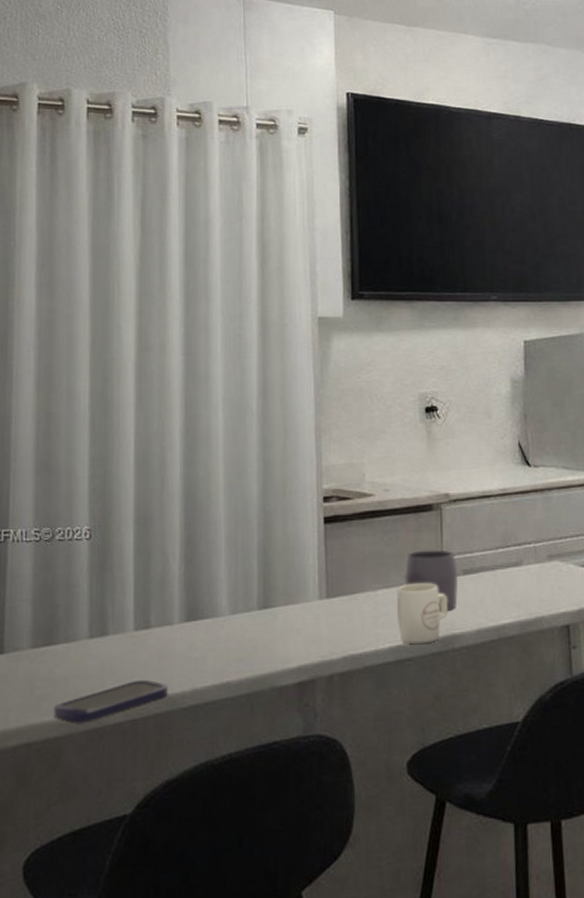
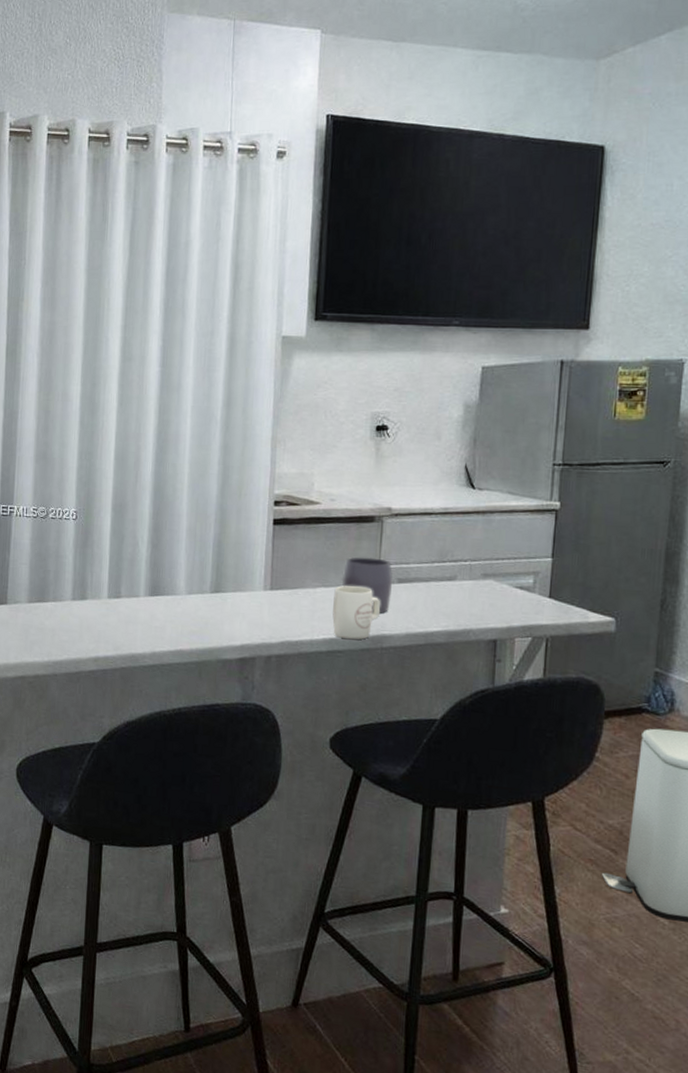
mobile phone: present [53,679,168,723] -> none [42,638,132,666]

